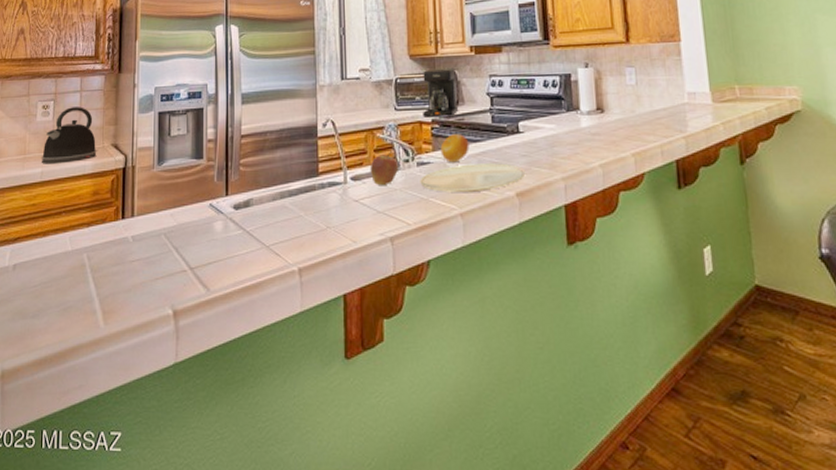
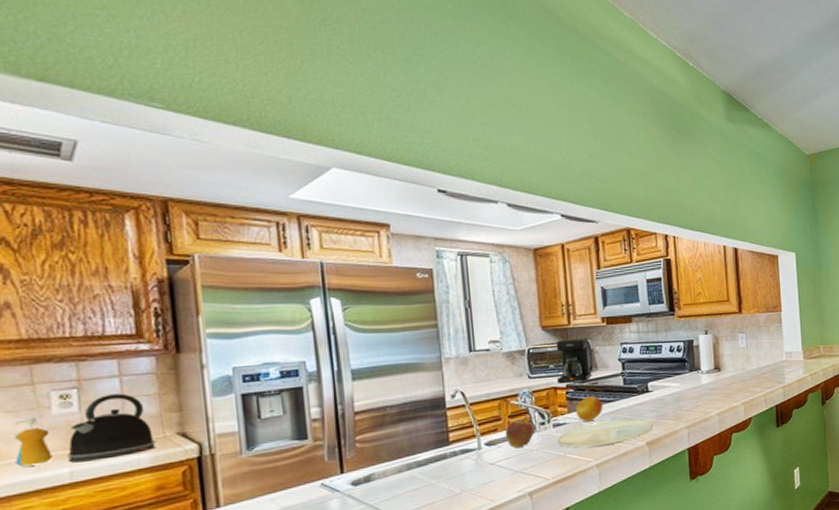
soap dispenser: none [11,123,33,164] -> present [14,417,52,467]

